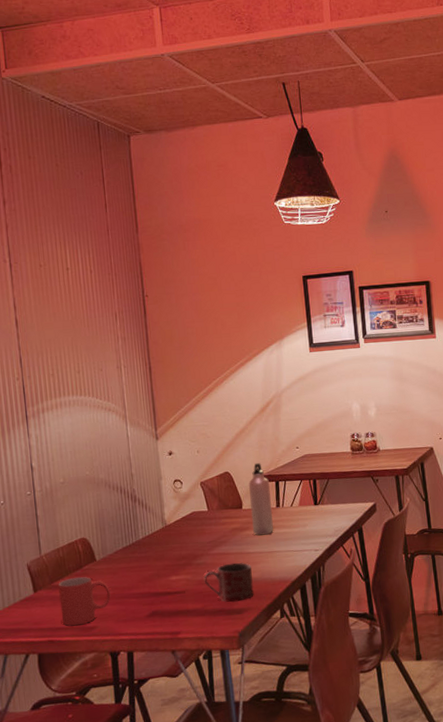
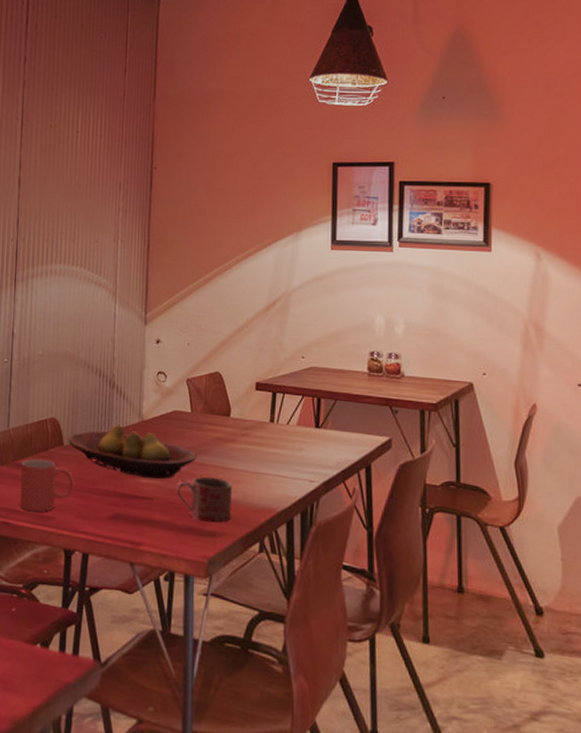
fruit bowl: none [100,533,218,576] -> present [69,424,197,479]
water bottle: present [248,462,274,536] -> none [238,367,265,452]

